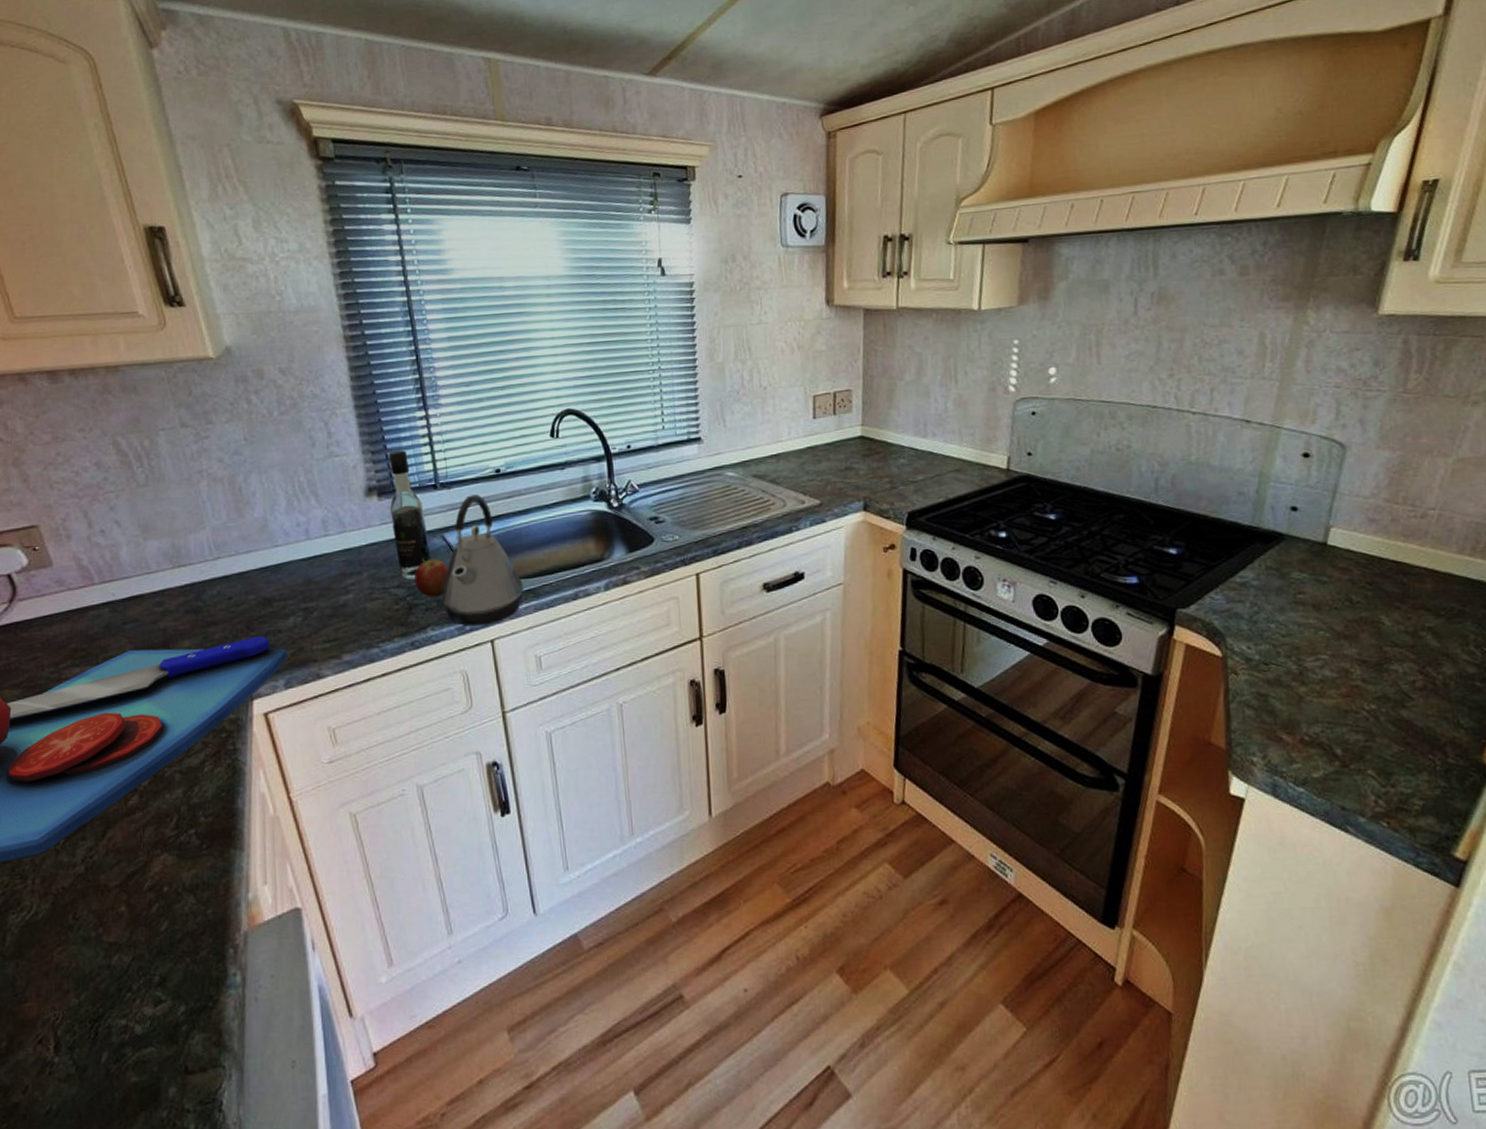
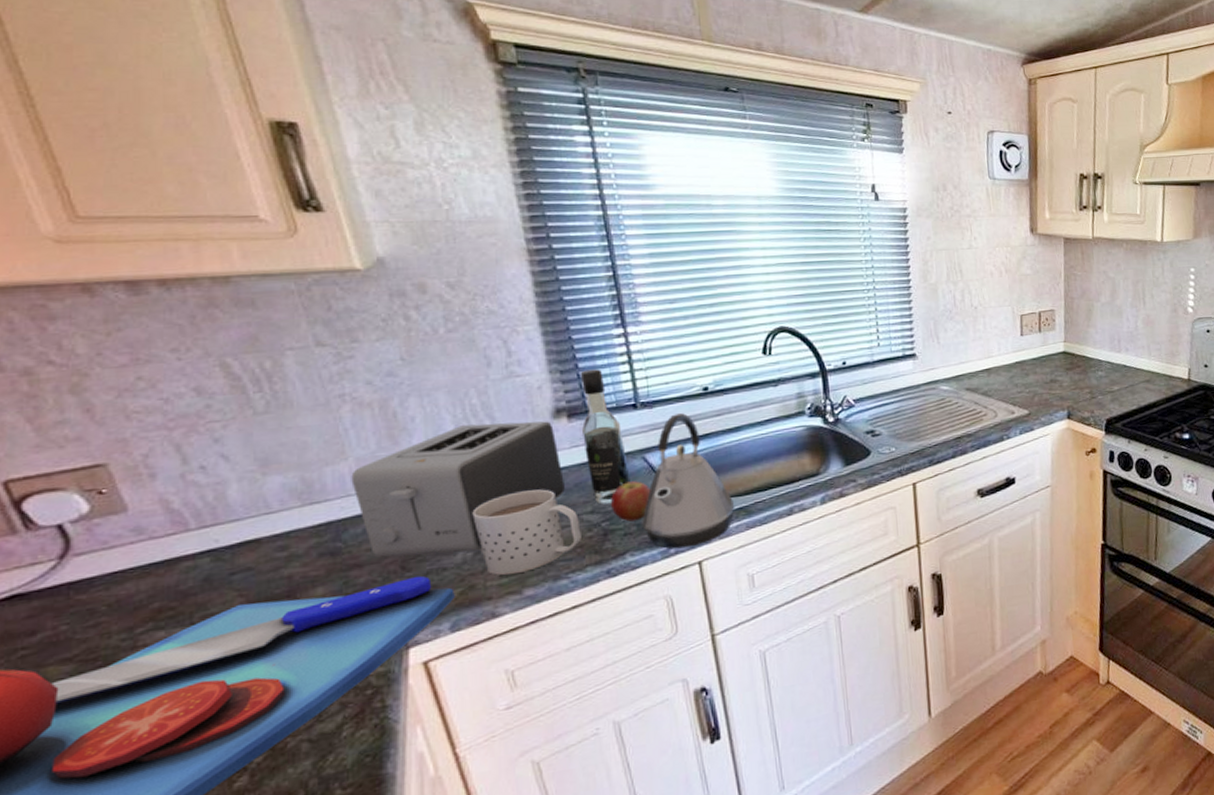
toaster: none [208,499,376,618] -> present [351,421,565,558]
mug: none [301,562,390,641] -> present [472,489,581,576]

